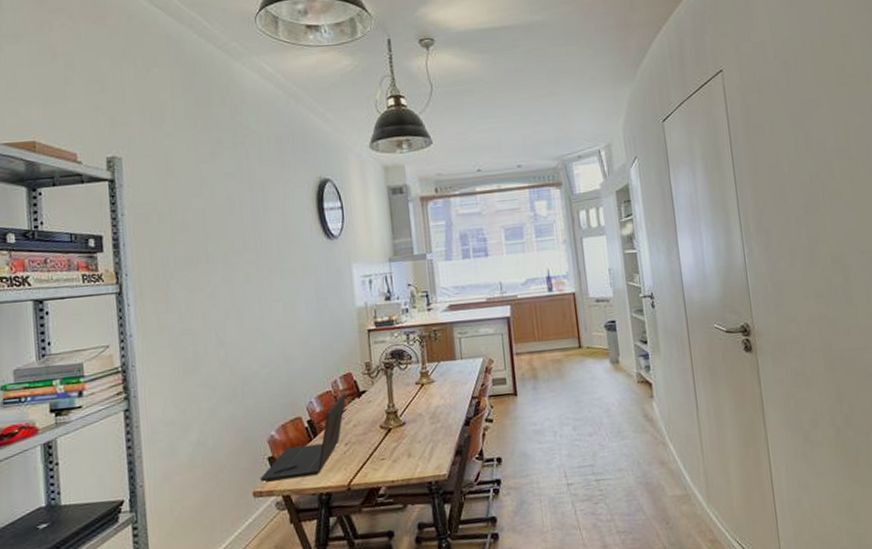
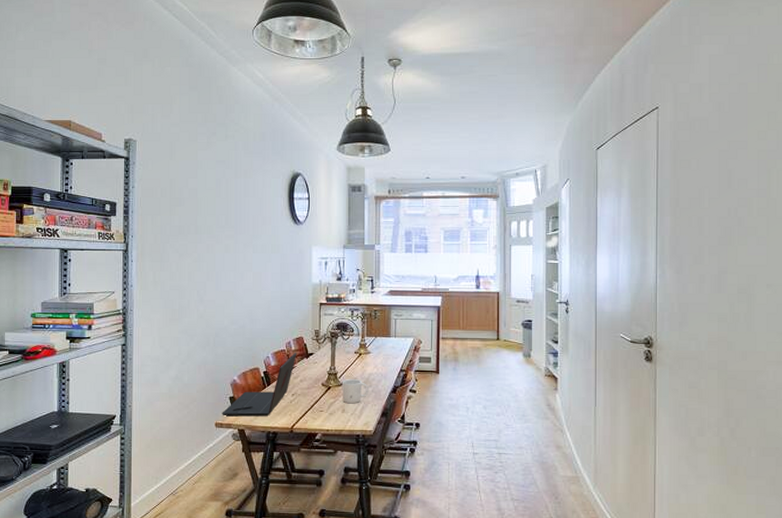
mug: none [404,415,437,446] -> present [341,379,368,404]

